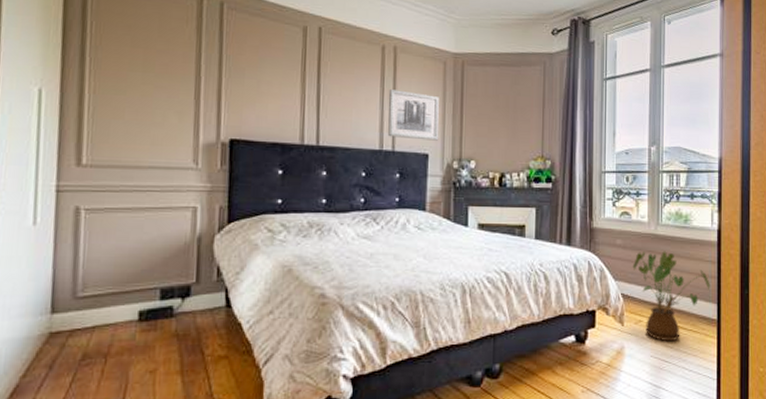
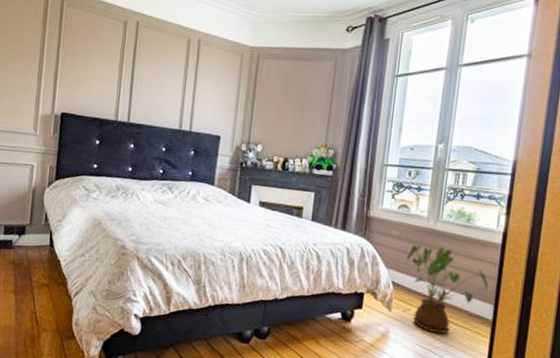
wall art: present [388,89,440,141] -> none [187,77,234,125]

